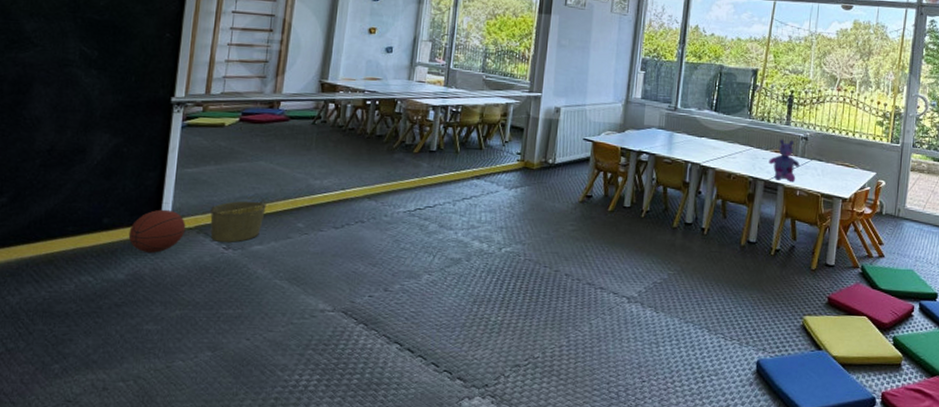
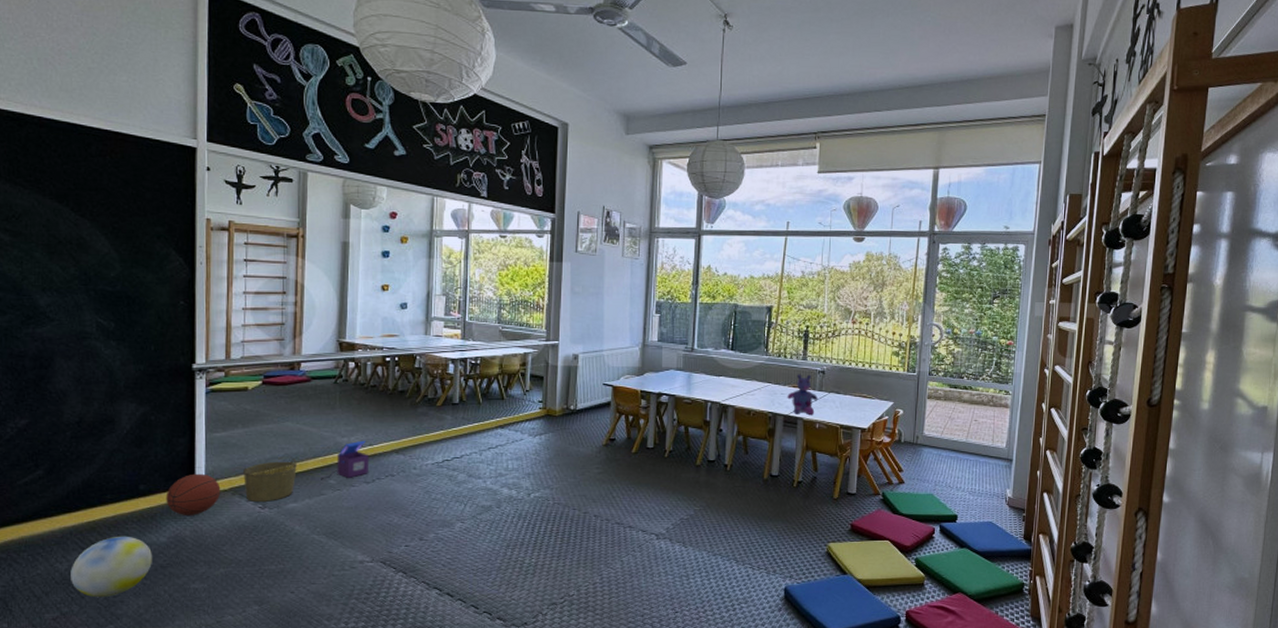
ball: none [20,270,109,335] -> present [70,536,153,598]
toy box: none [289,184,341,222] -> present [321,440,370,479]

